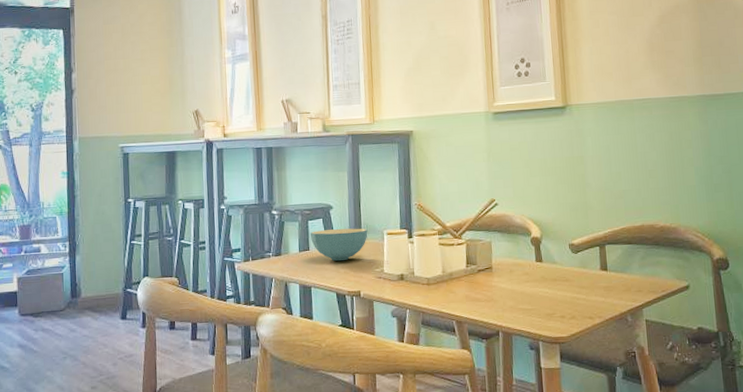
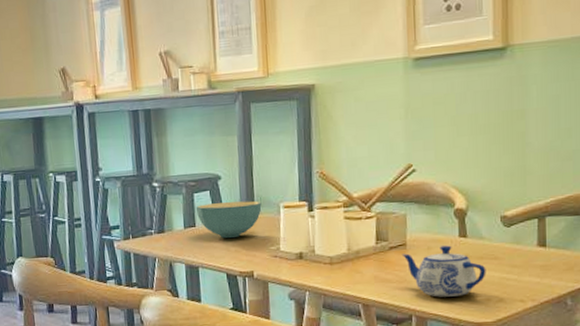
teapot: none [488,269,560,315] -> present [401,245,486,297]

